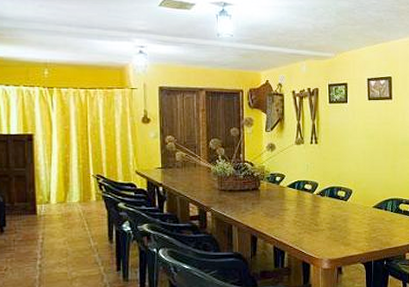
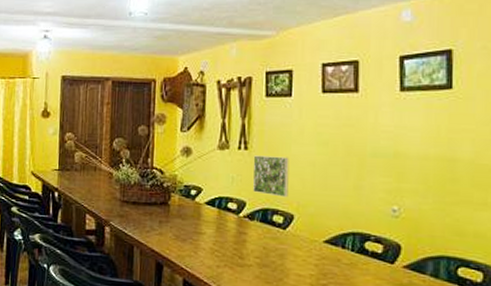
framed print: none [322,148,348,178] -> present [253,155,289,198]

